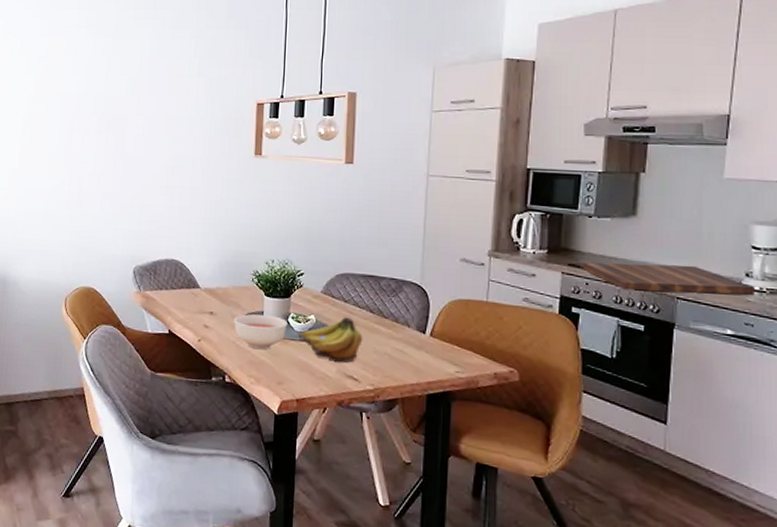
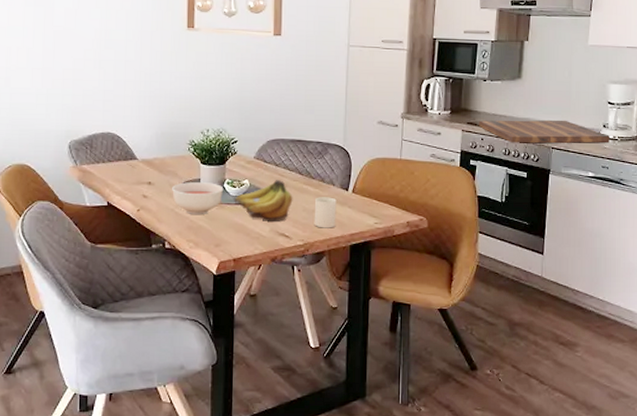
cup: none [386,338,412,374] -> present [314,197,337,228]

